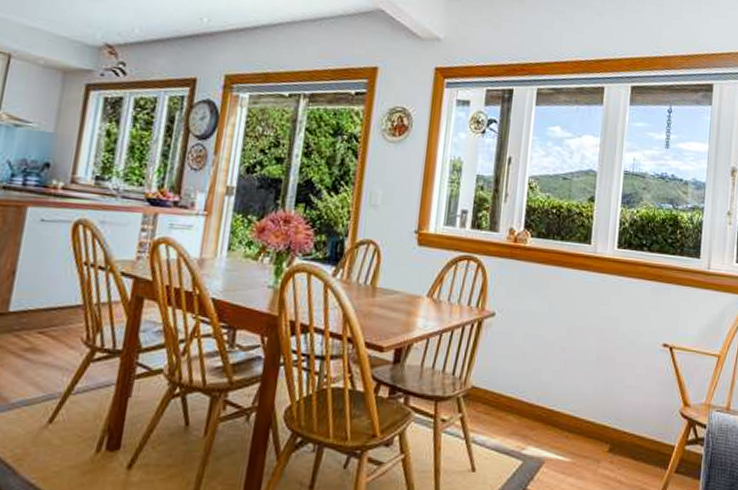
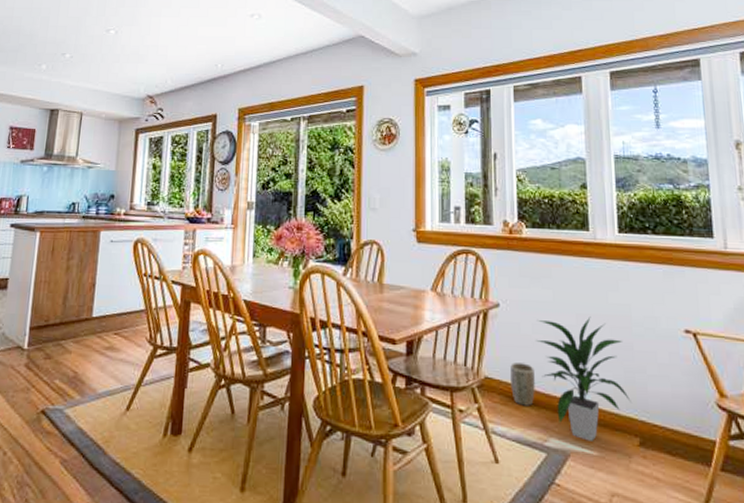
plant pot: none [496,372,521,416] -> present [510,363,535,406]
indoor plant: none [527,329,607,448] -> present [536,317,631,441]

